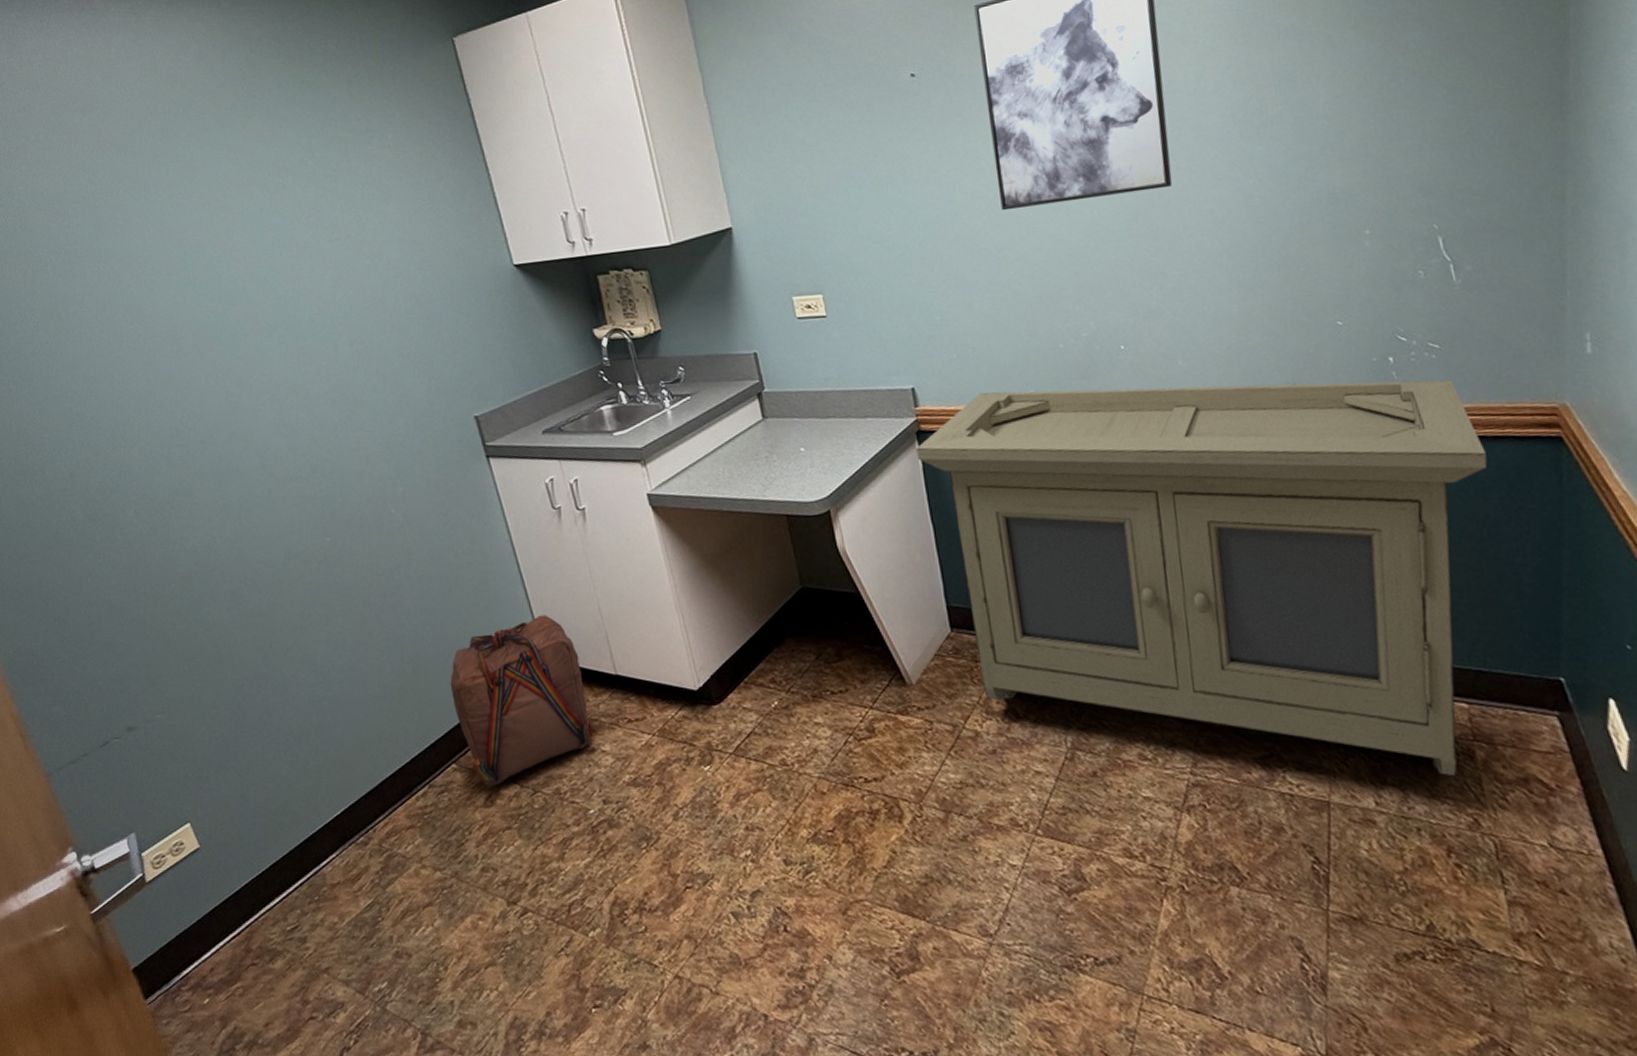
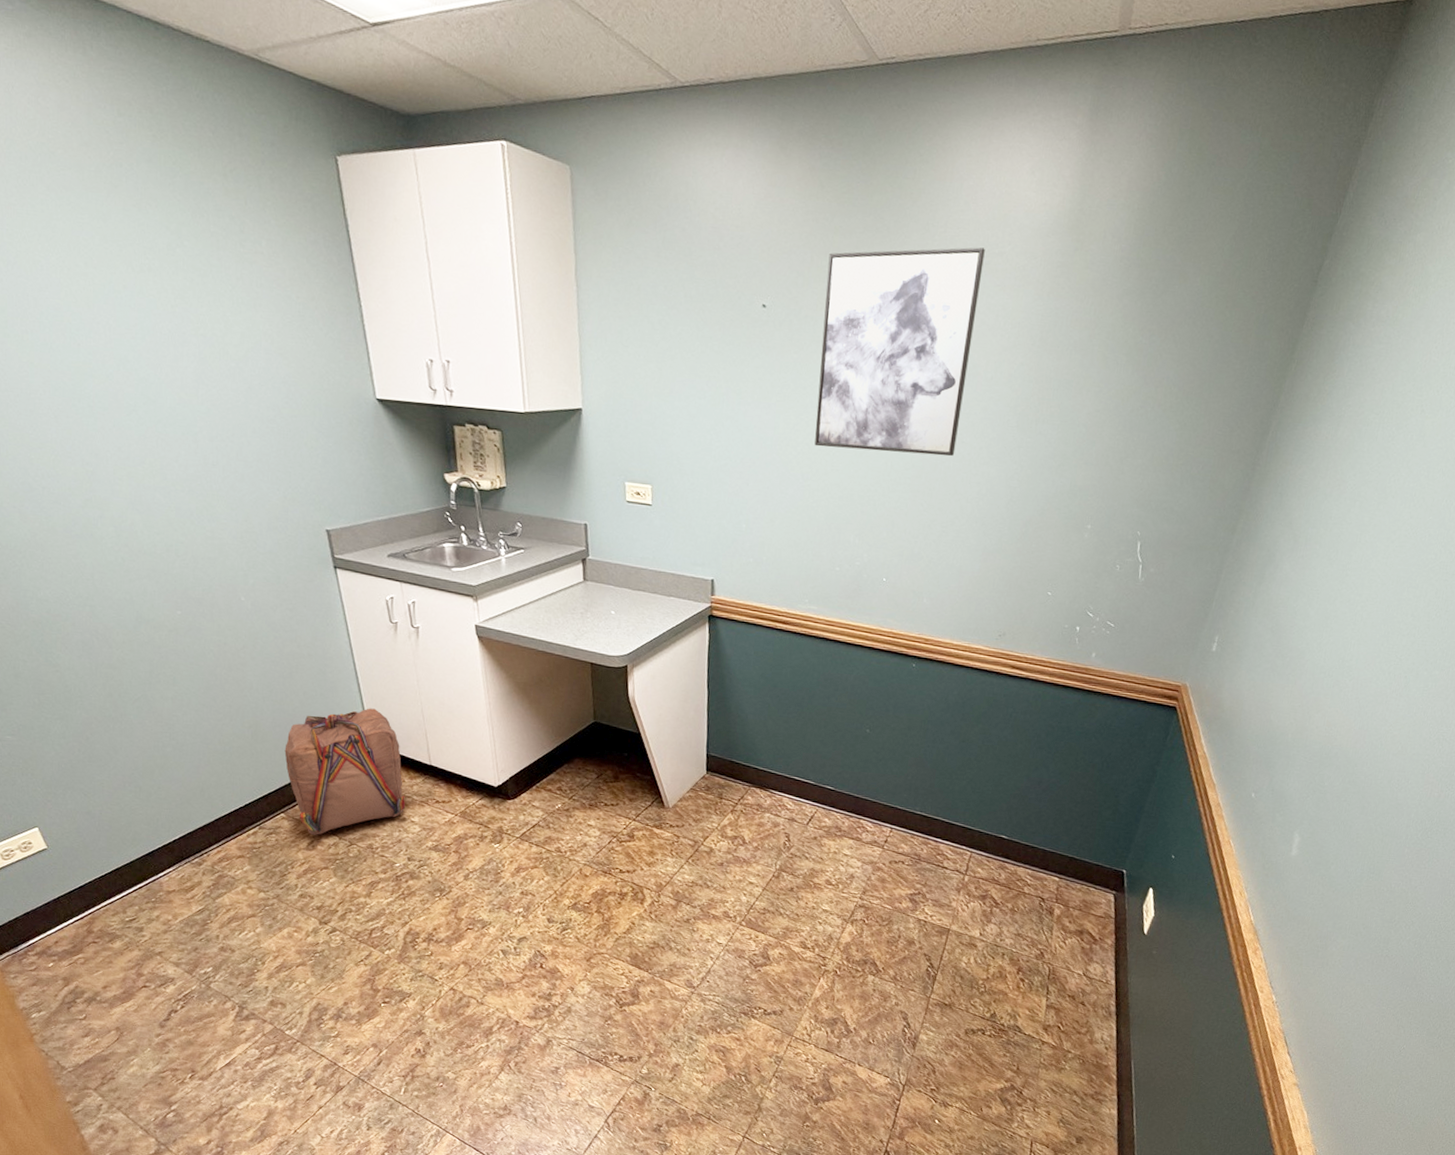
storage cabinet: present [916,379,1488,777] -> none [705,594,1123,924]

